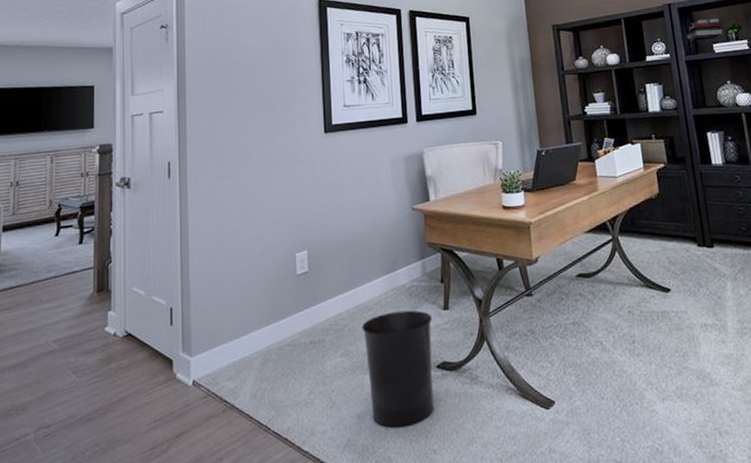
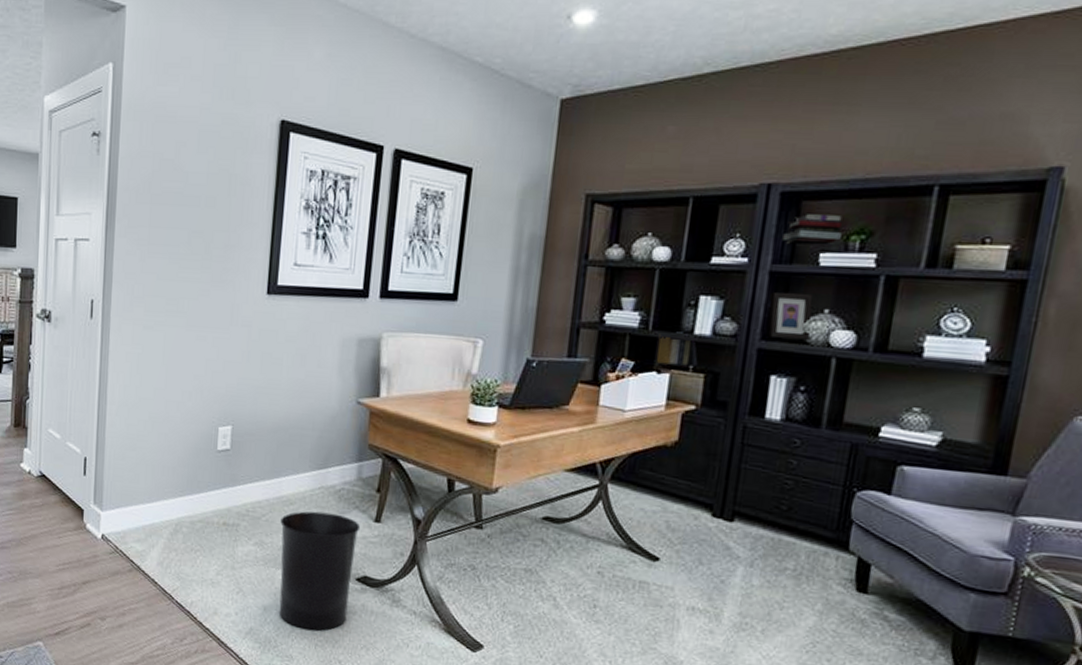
books: none [626,110,657,137] -> present [655,330,698,367]
picture frame: none [689,72,725,107] -> present [766,291,813,341]

